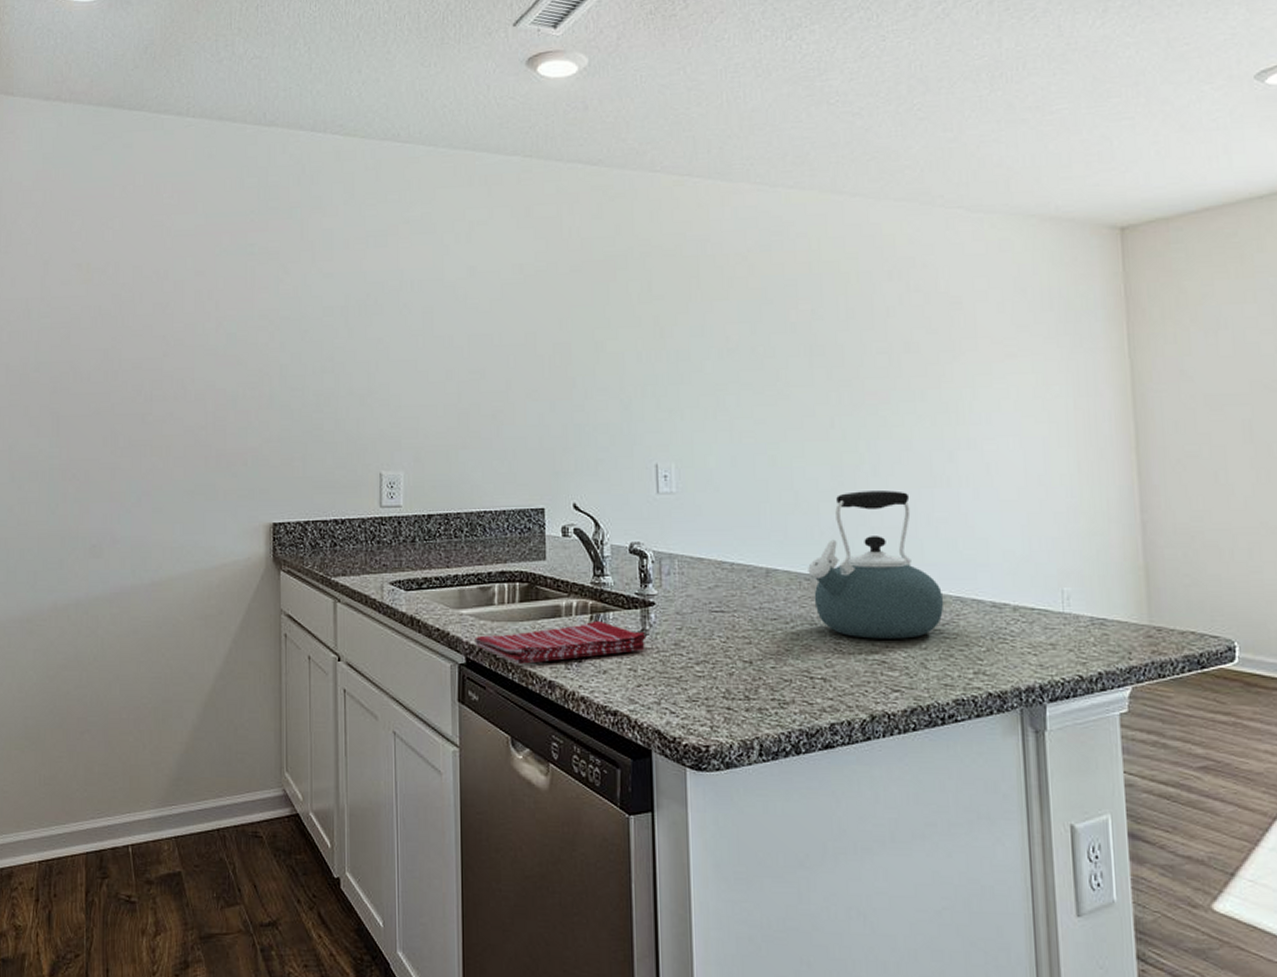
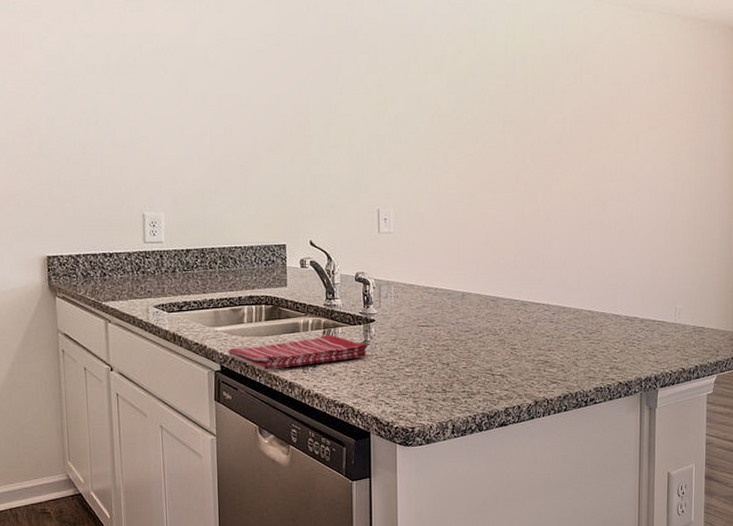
kettle: present [808,490,944,639] -> none [494,232,593,345]

